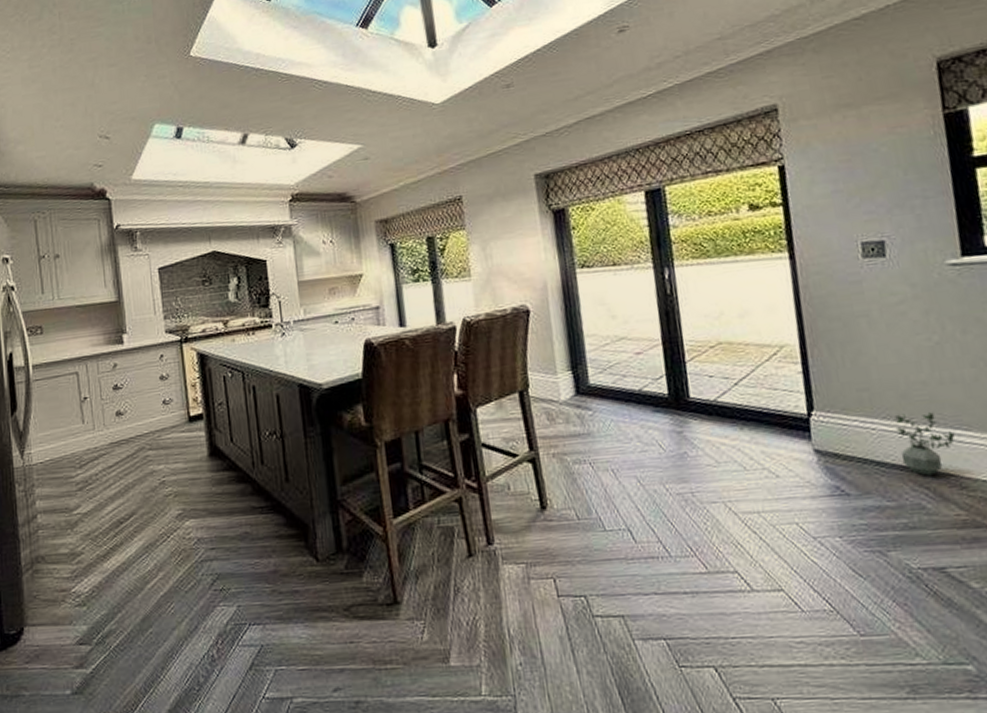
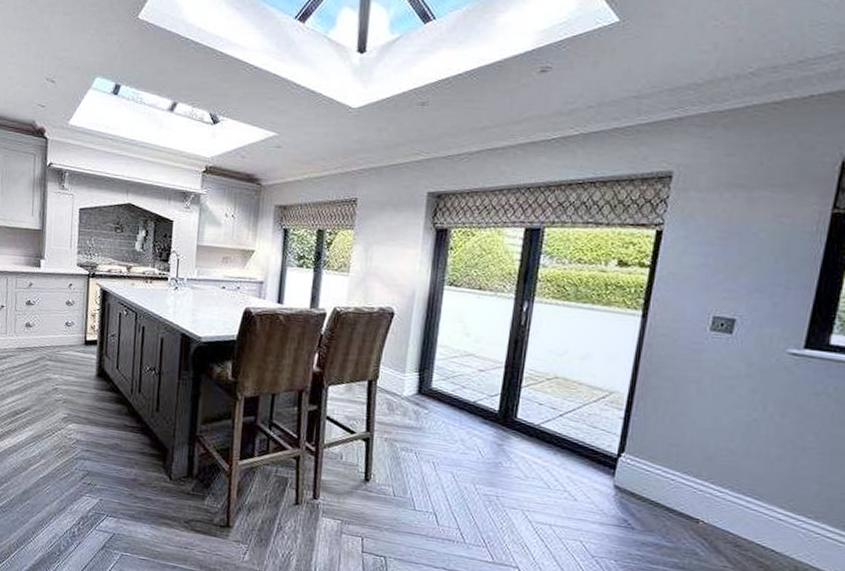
potted plant: present [895,412,955,476] -> none [689,472,745,530]

